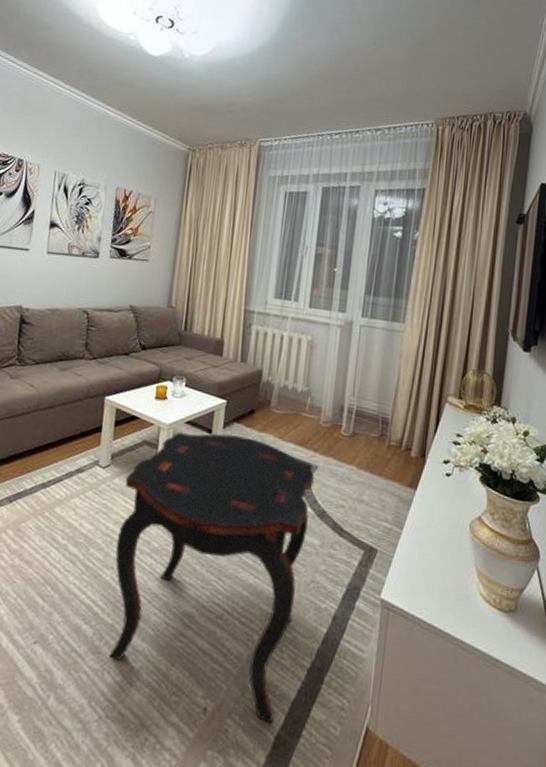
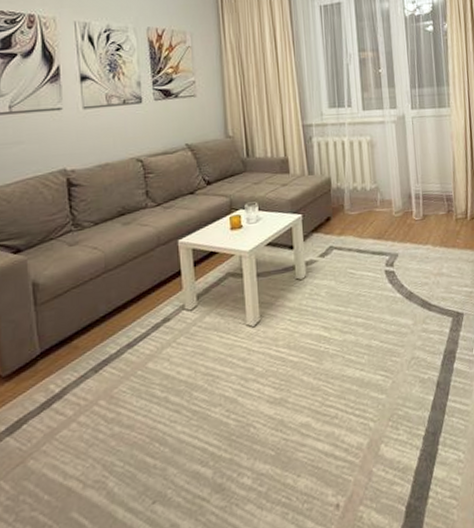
side table: present [108,432,314,724] -> none [217,243,402,497]

